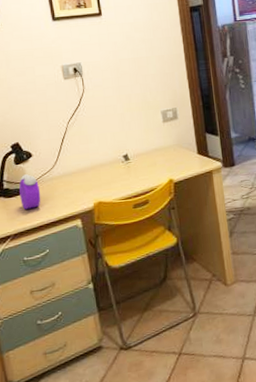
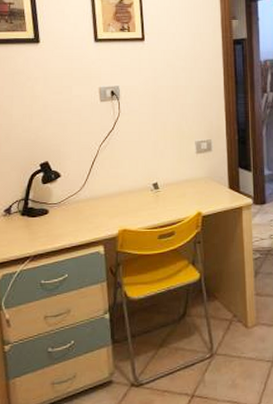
alarm clock: present [19,174,41,210] -> none [44,195,65,231]

